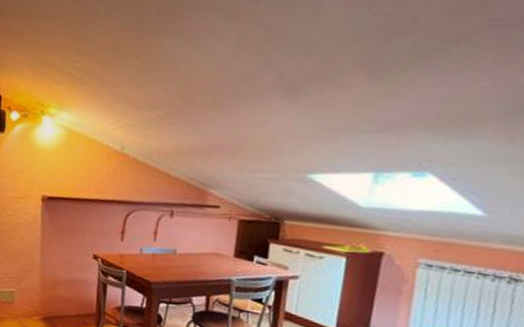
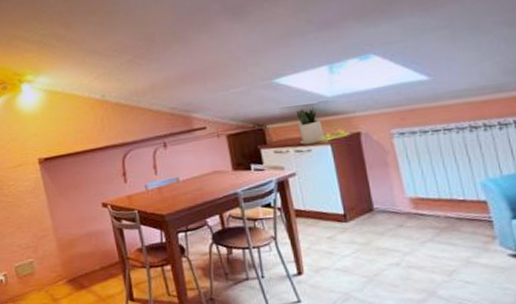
planter: none [314,212,347,253] -> present [296,106,328,145]

